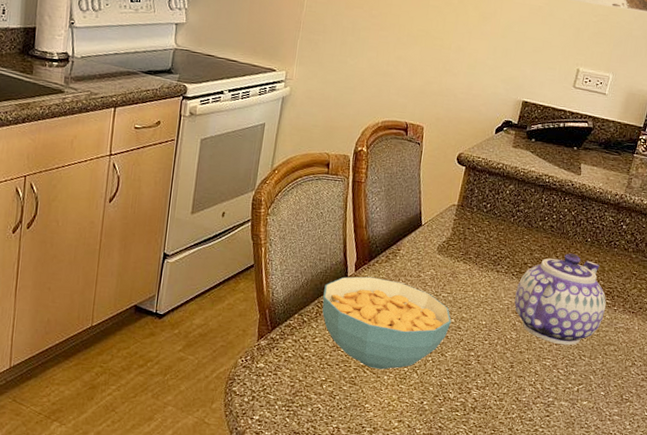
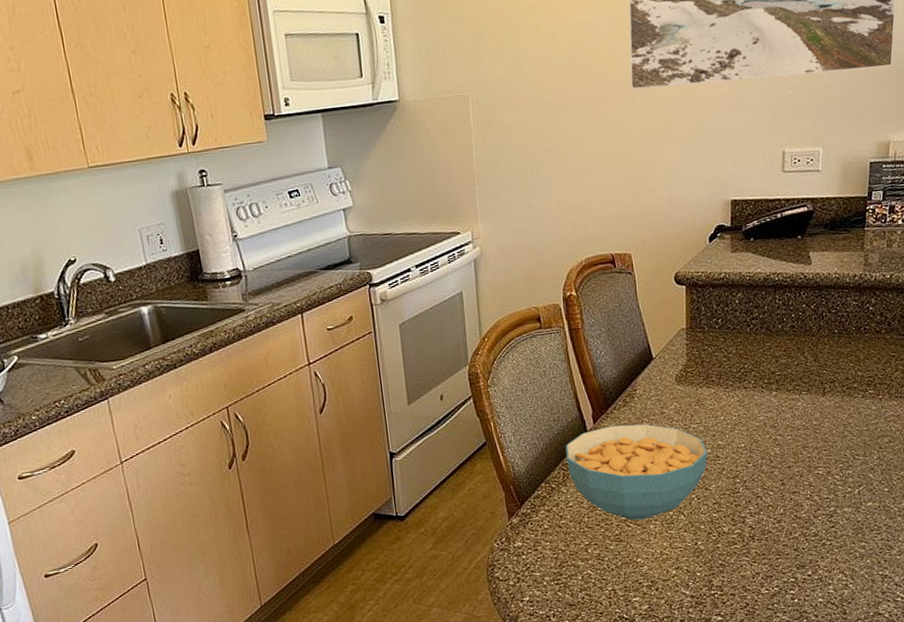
teapot: present [514,253,606,345] -> none [769,349,870,449]

